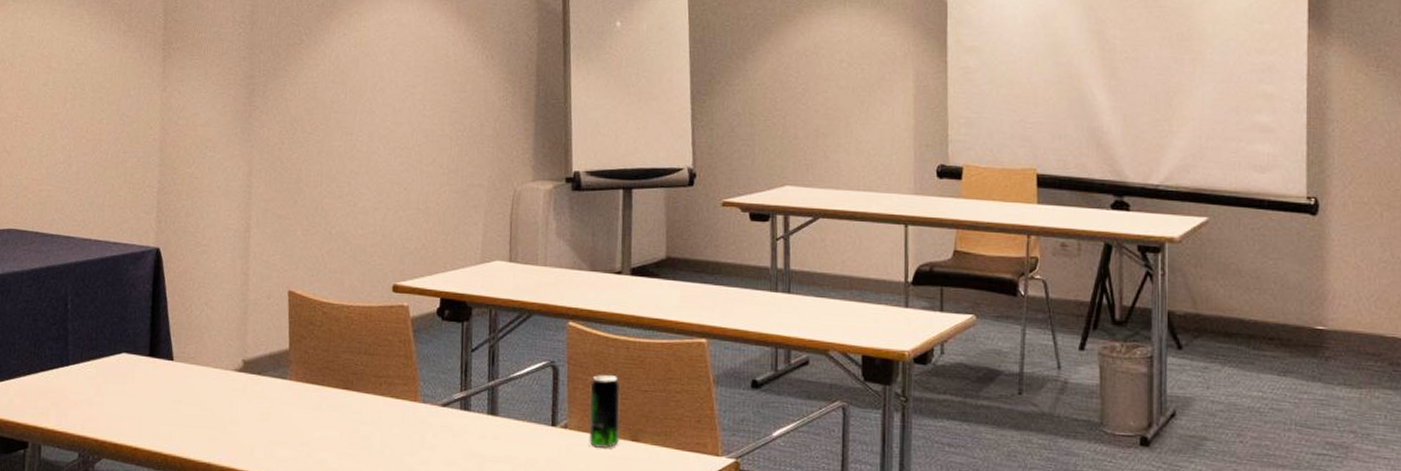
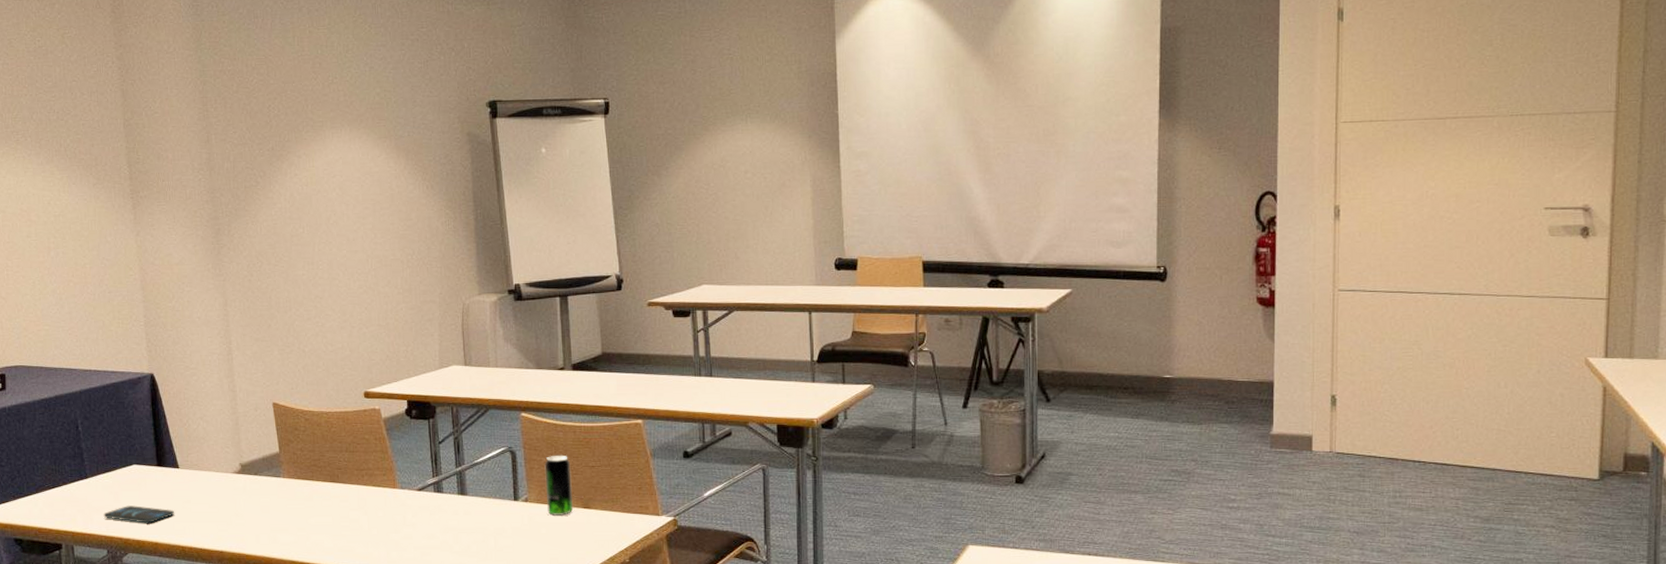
smartphone: none [80,401,162,424] -> present [103,505,175,523]

